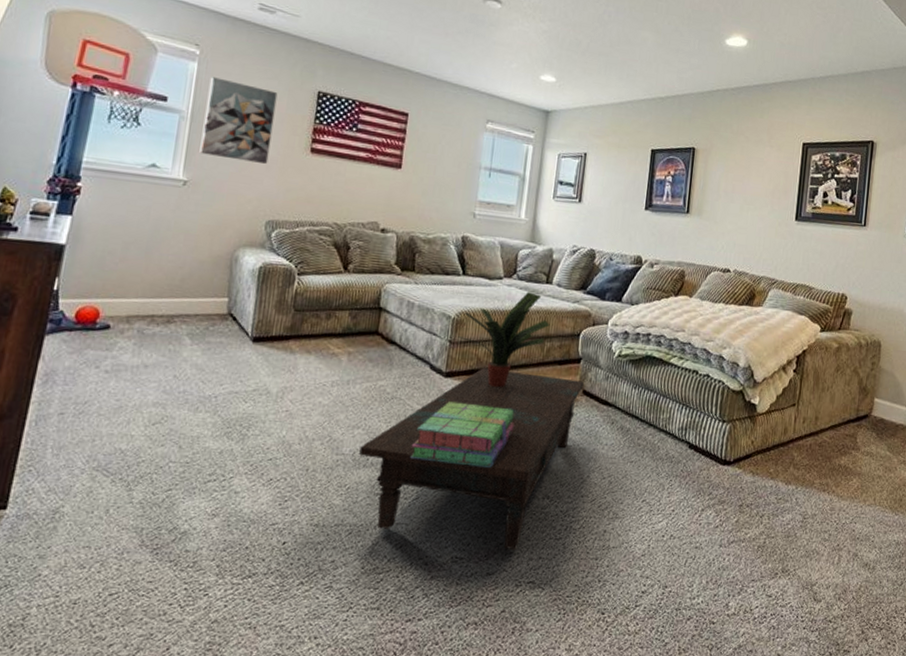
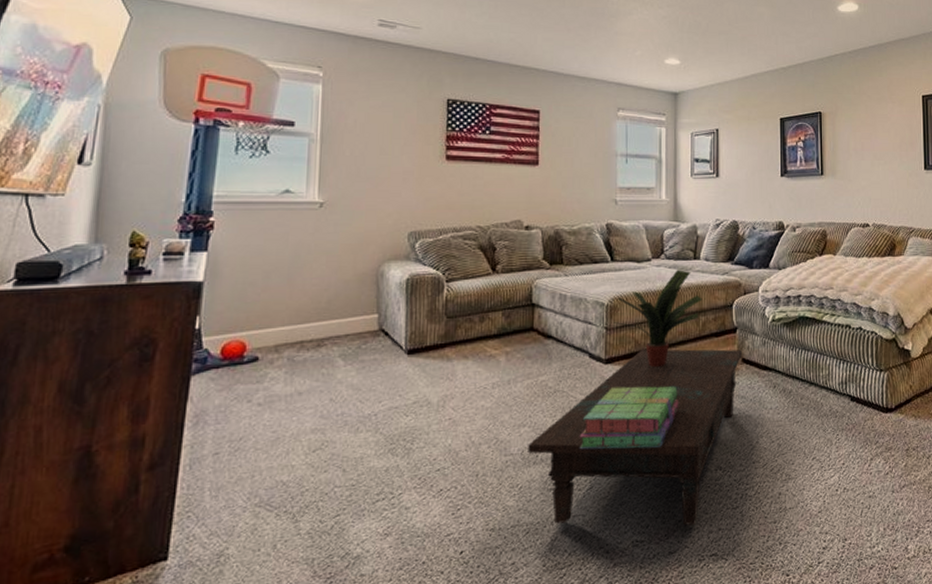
wall art: present [199,77,278,164] -> none [333,97,407,176]

